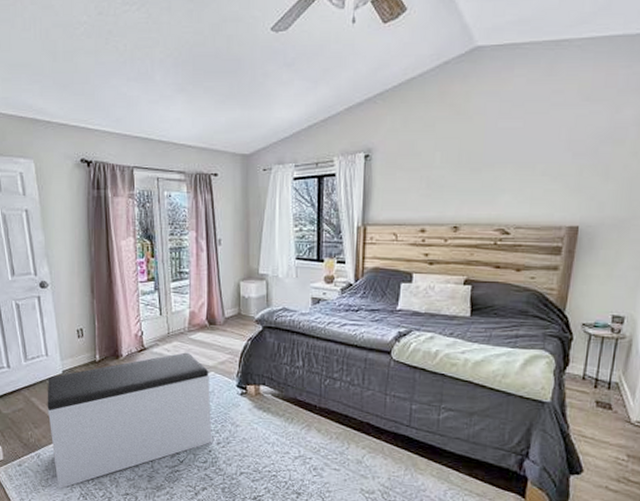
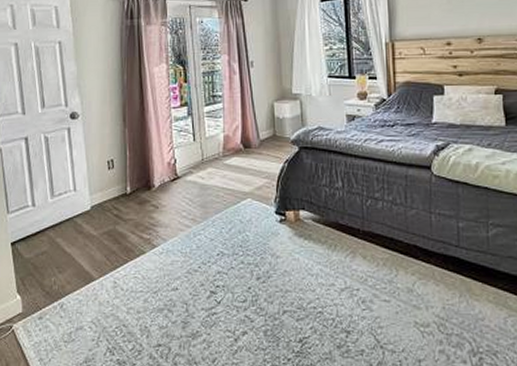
bench: present [47,352,212,489] -> none [73,179,251,343]

